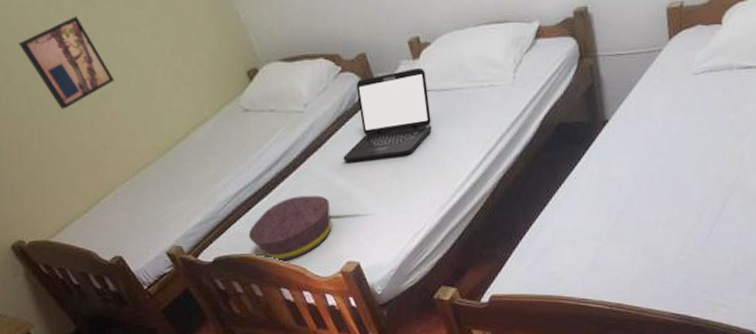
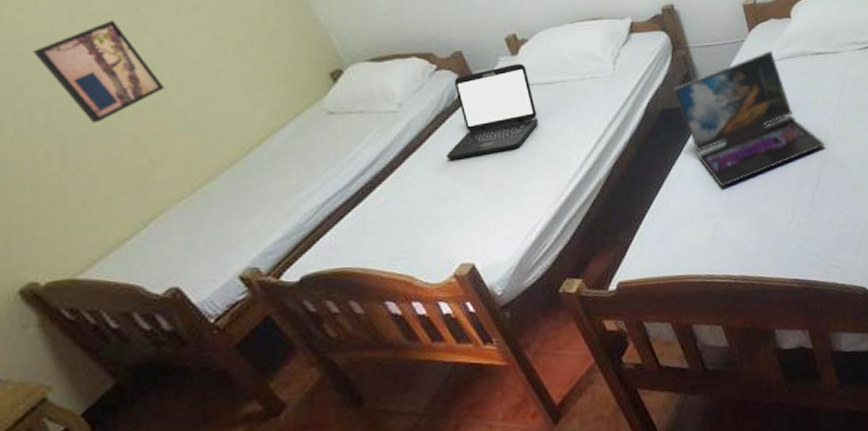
cushion: present [248,195,331,260] -> none [341,197,439,271]
laptop: none [573,62,736,210] -> present [673,50,825,187]

